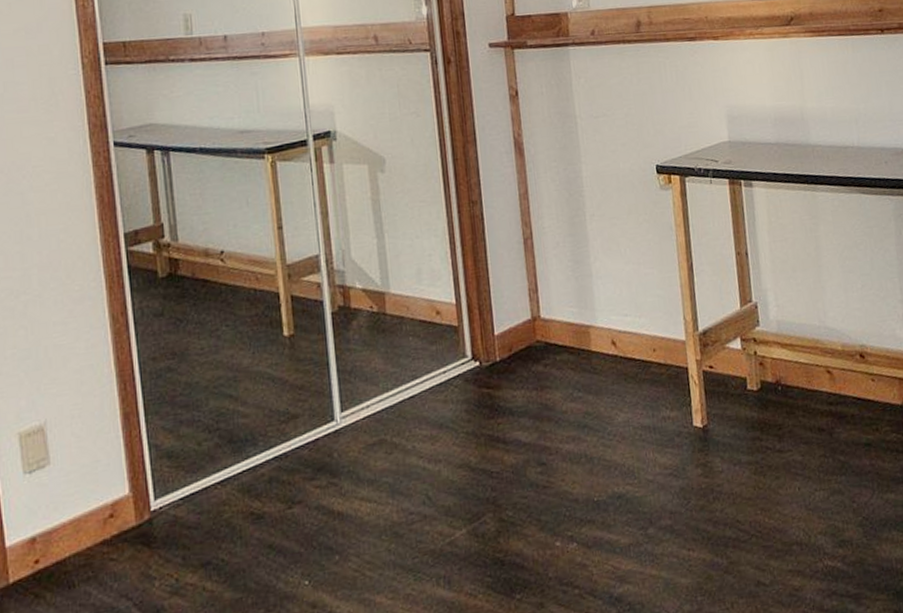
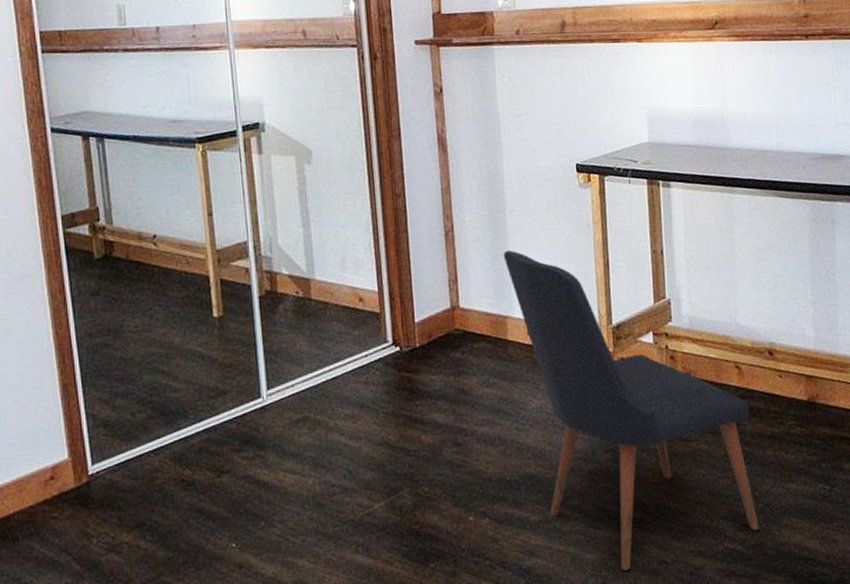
chair: none [584,256,859,595] -> present [503,250,759,571]

